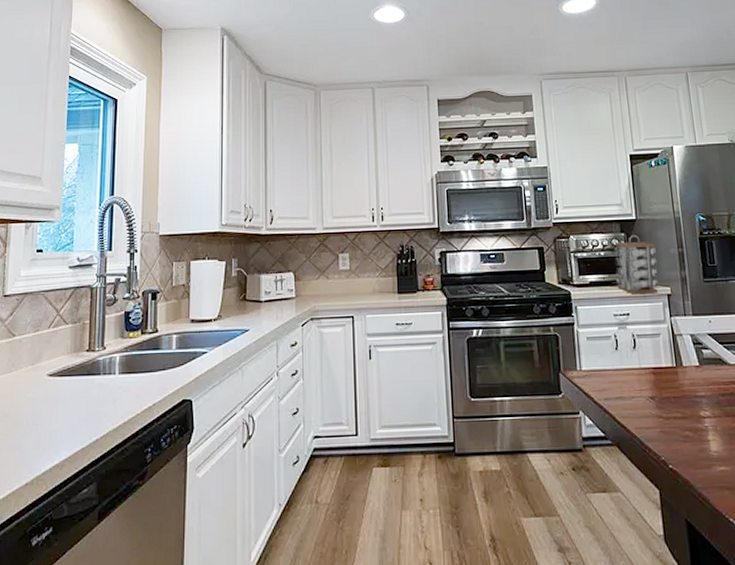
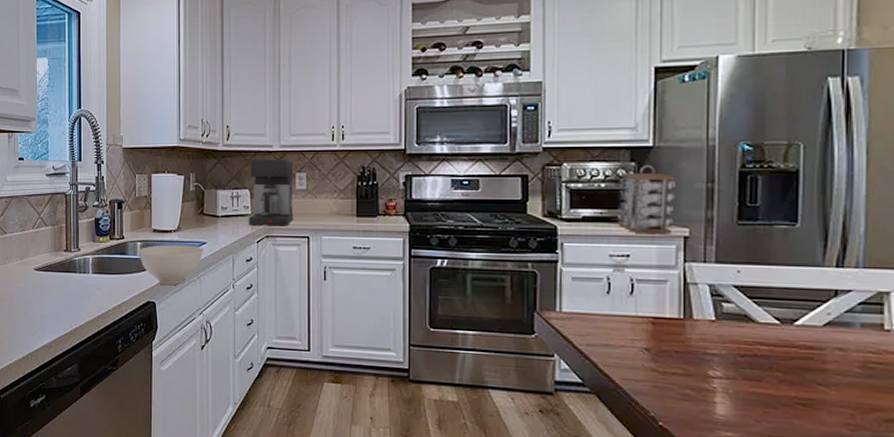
bowl: none [173,334,247,380] -> present [138,245,204,286]
coffee maker: none [292,240,338,309] -> present [248,159,294,226]

